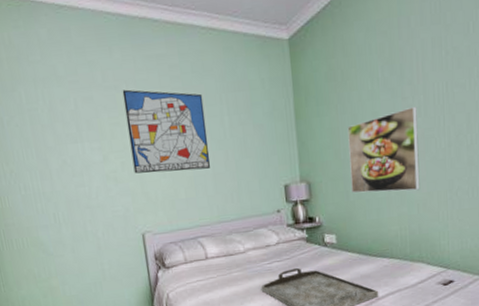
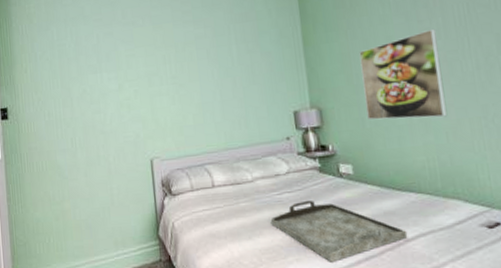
wall art: present [122,89,210,174] -> none [139,24,218,101]

